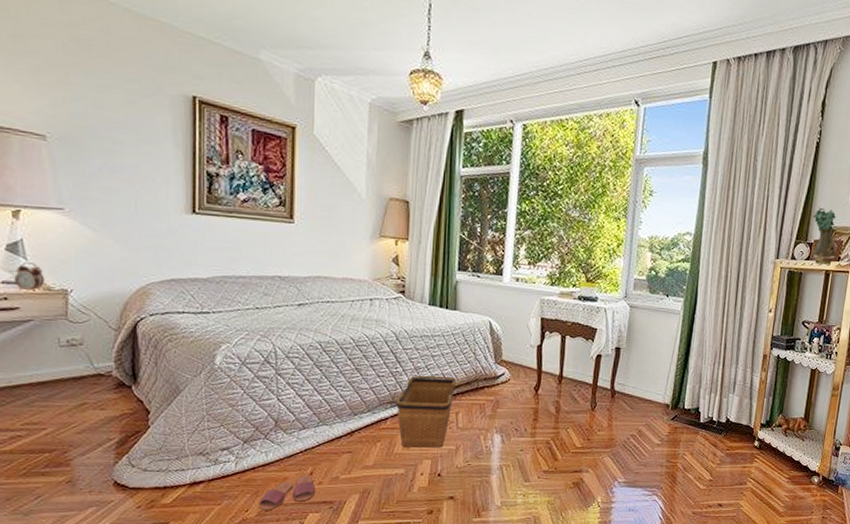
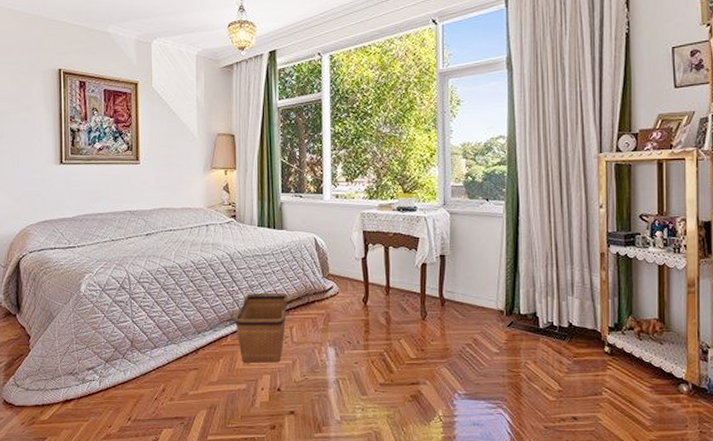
slippers: present [258,475,315,510] -> none [119,391,167,426]
vase: present [813,207,837,265] -> none [634,96,666,154]

